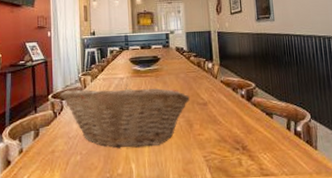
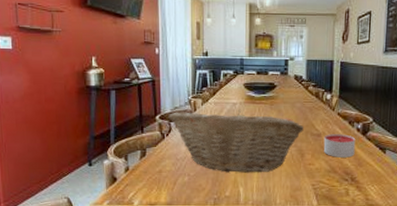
candle: none [210,101,243,126] -> present [323,134,356,158]

